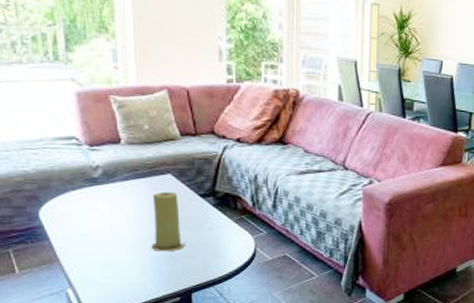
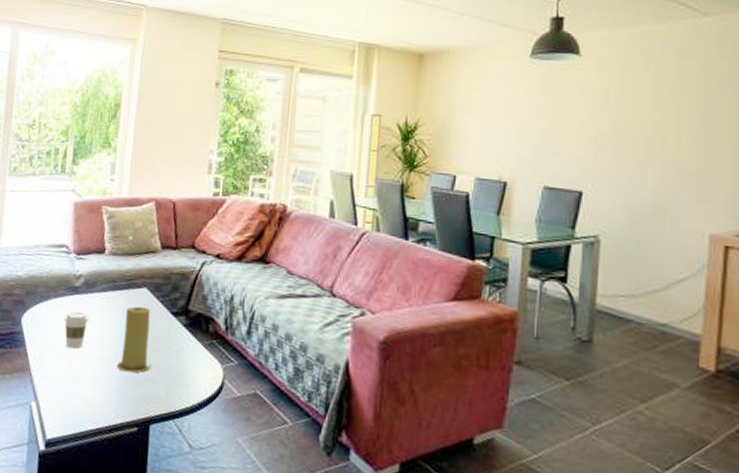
coffee cup: none [87,201,115,236] -> present [63,310,89,349]

